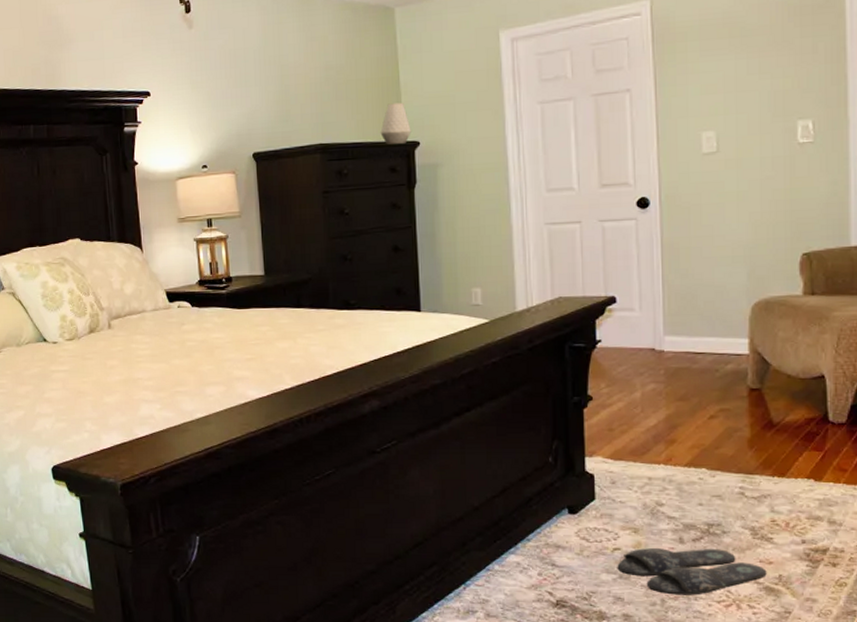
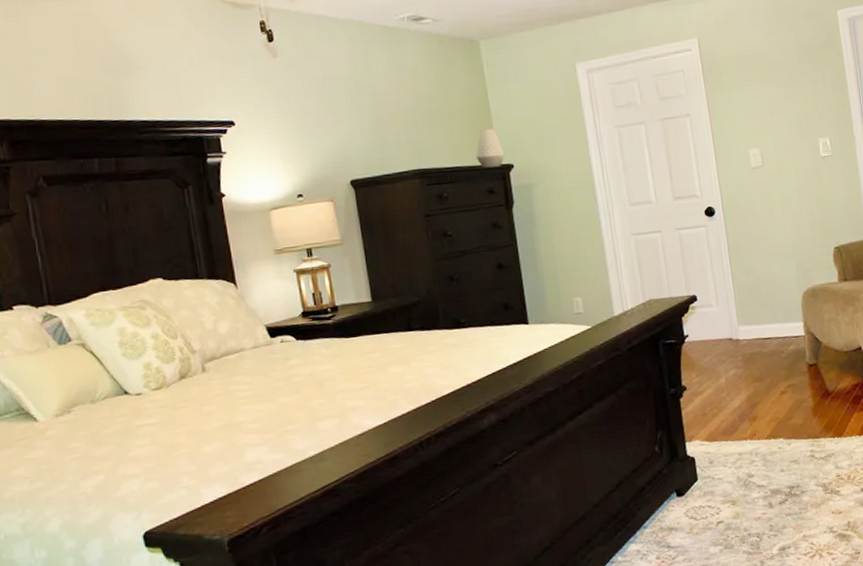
slippers: present [617,547,767,595] -> none [722,507,839,555]

